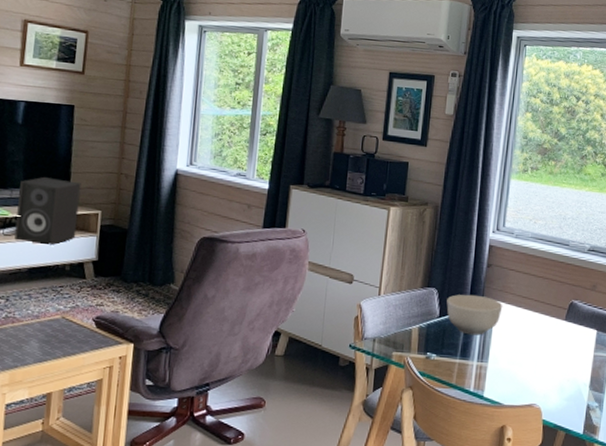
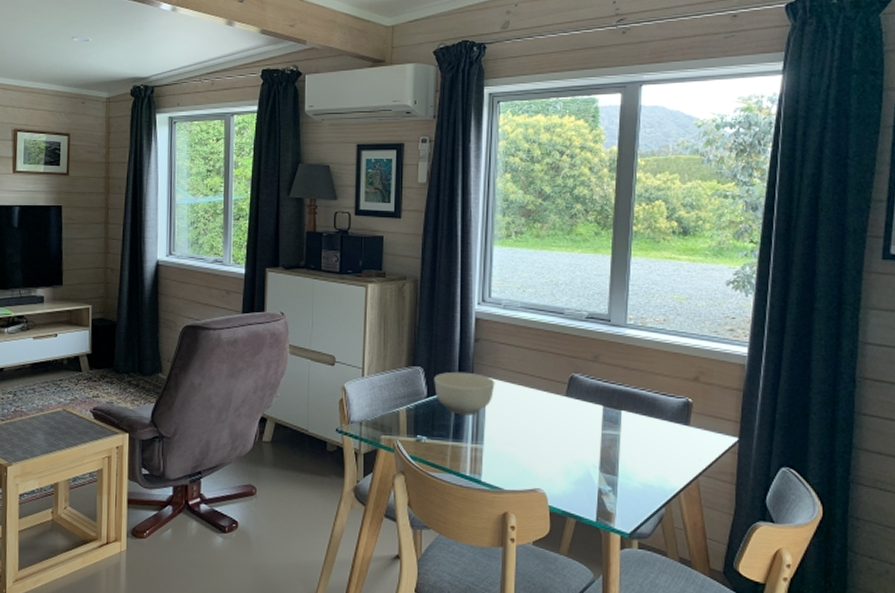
speaker: present [14,176,81,246] -> none [17,275,72,341]

